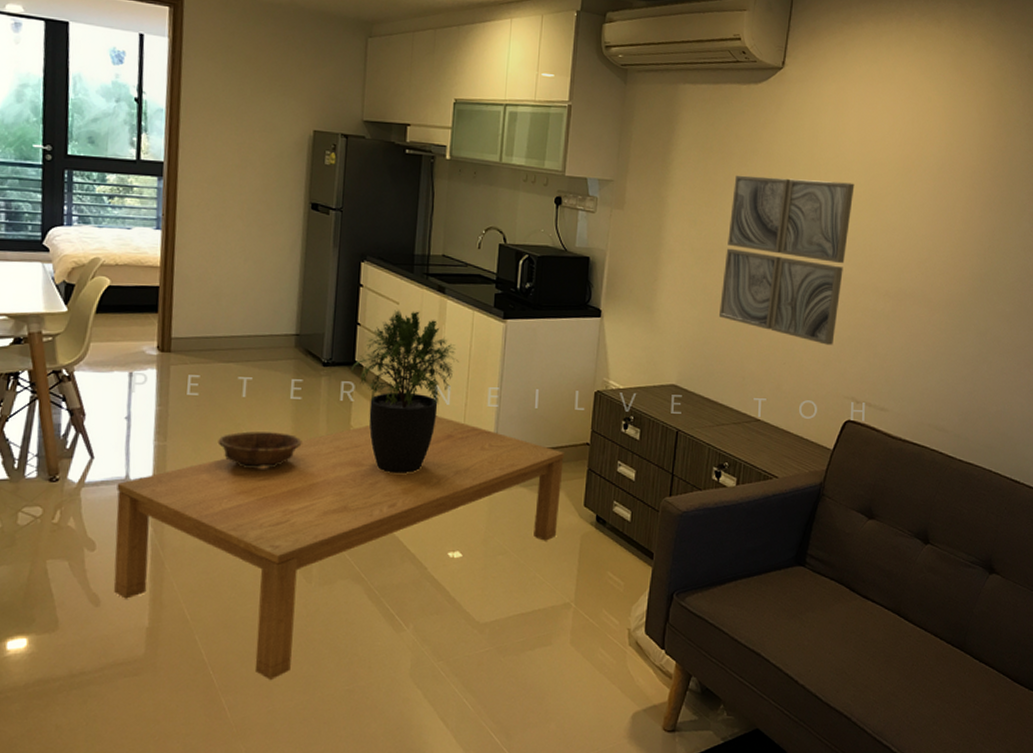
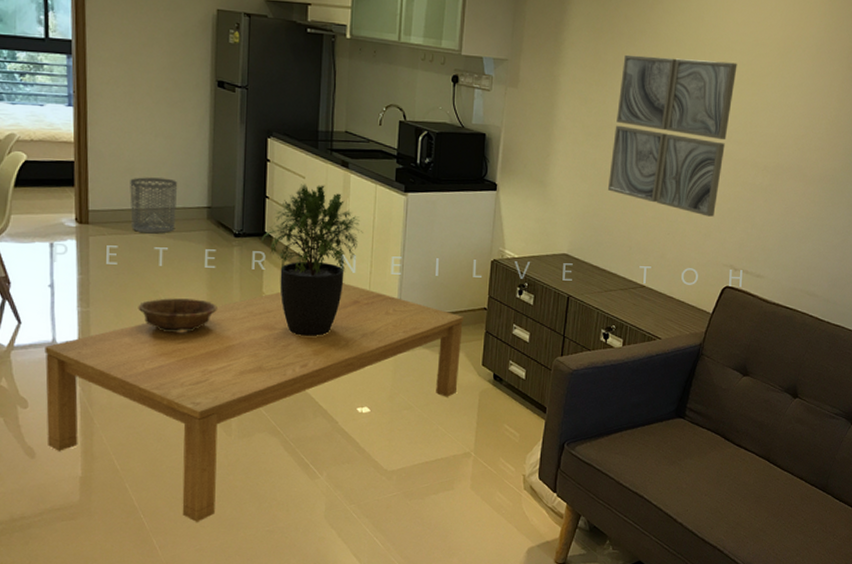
waste bin: none [215,303,266,363] -> present [130,177,178,234]

